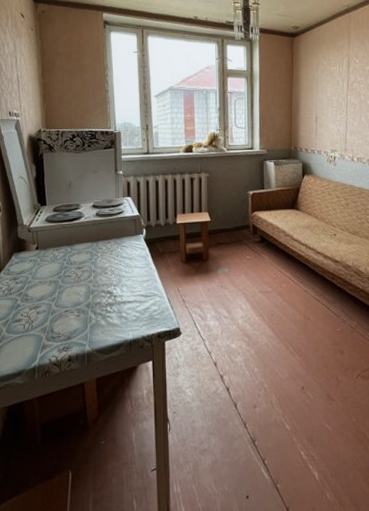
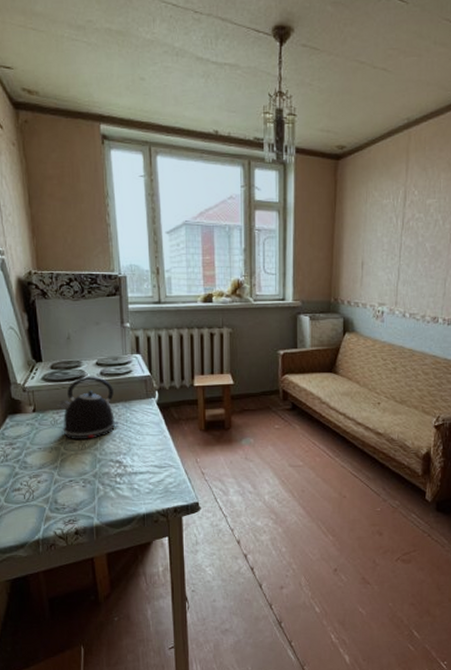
kettle: none [57,217,110,274] -> present [57,376,118,440]

